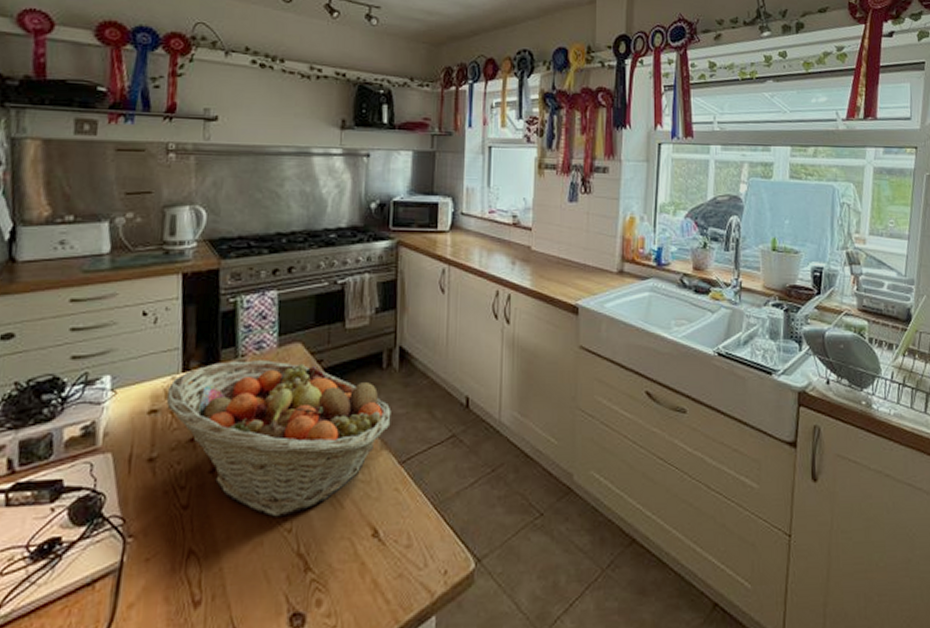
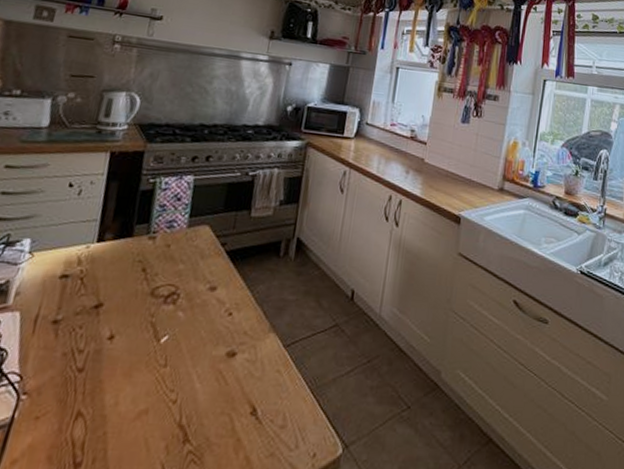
fruit basket: present [166,360,391,517] -> none [77,236,283,388]

